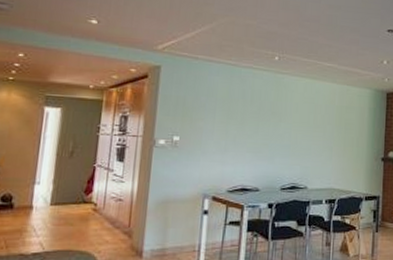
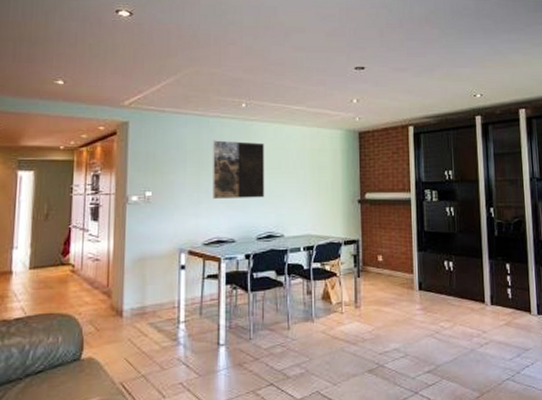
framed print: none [240,90,294,150] -> present [212,140,265,200]

